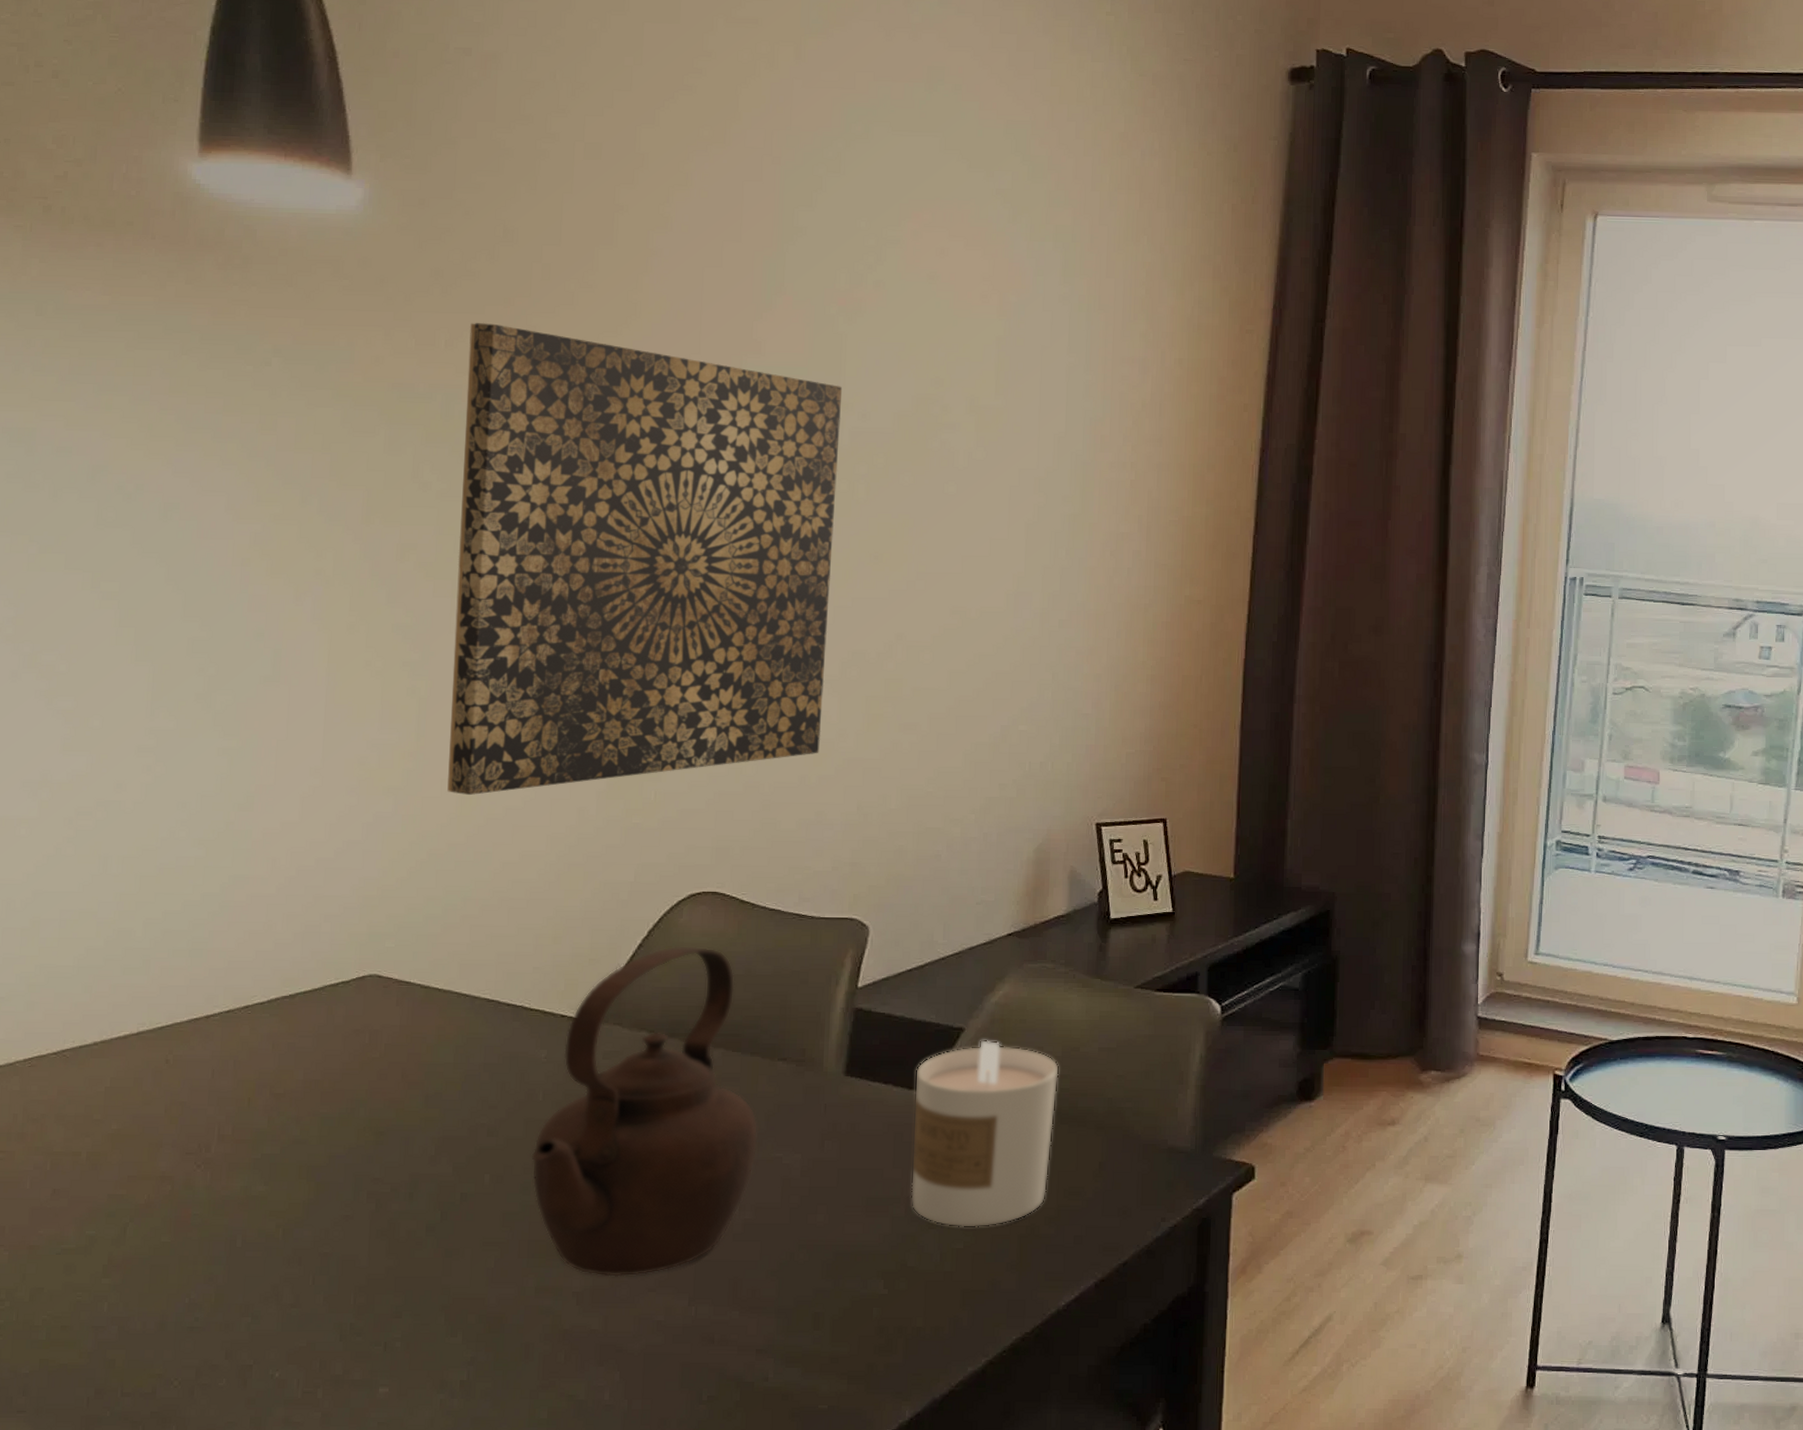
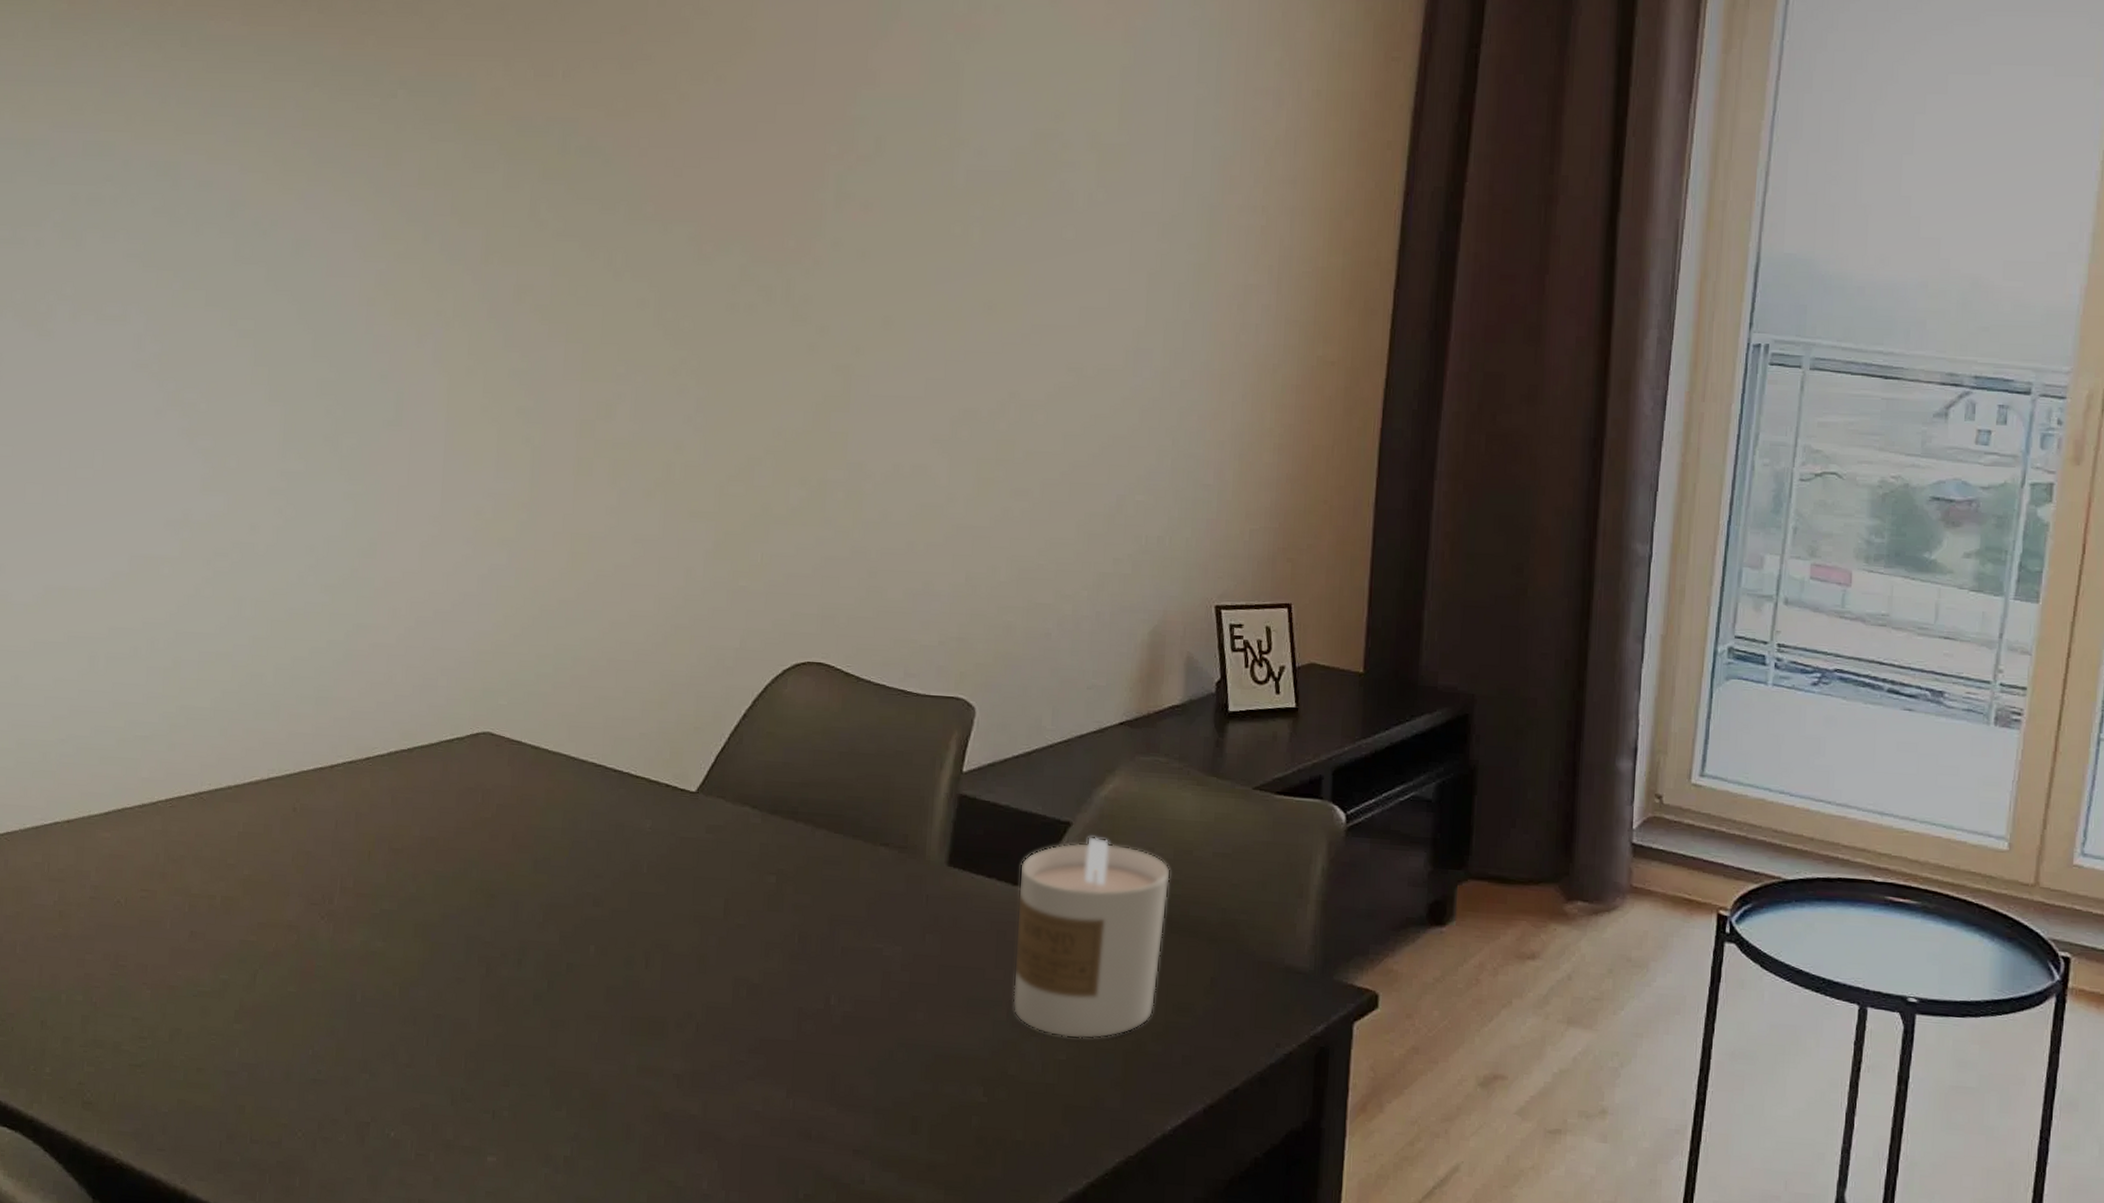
wall art: present [447,322,843,795] -> none [559,51,959,550]
teapot: present [531,945,759,1277] -> none [635,717,859,1063]

